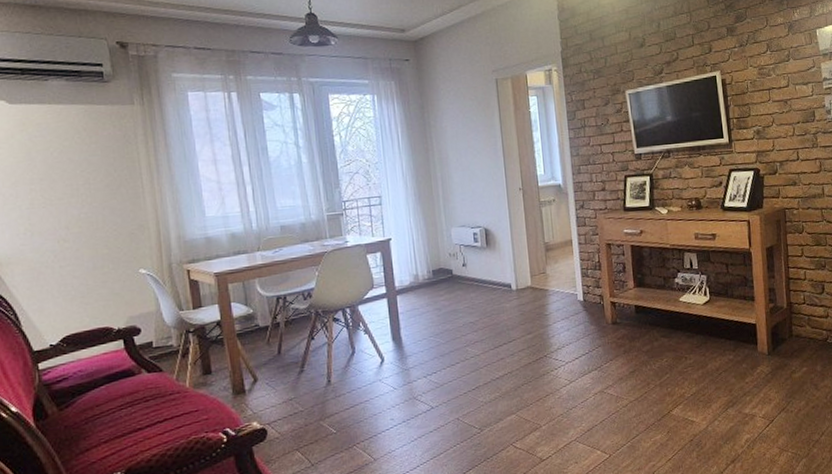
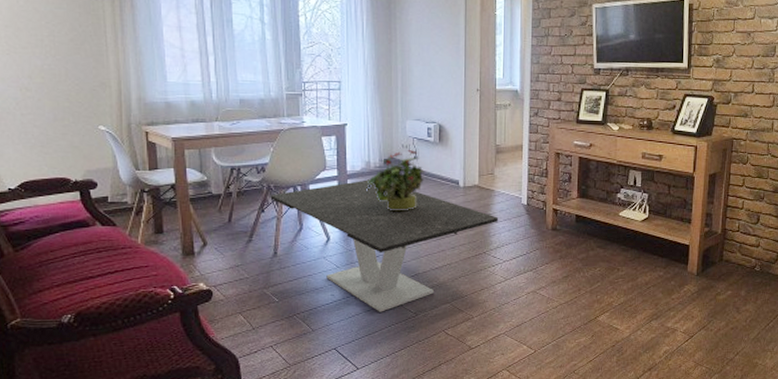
coffee table: none [319,293,557,432] -> present [270,179,499,312]
potted plant: none [416,257,475,323] -> present [366,150,424,211]

